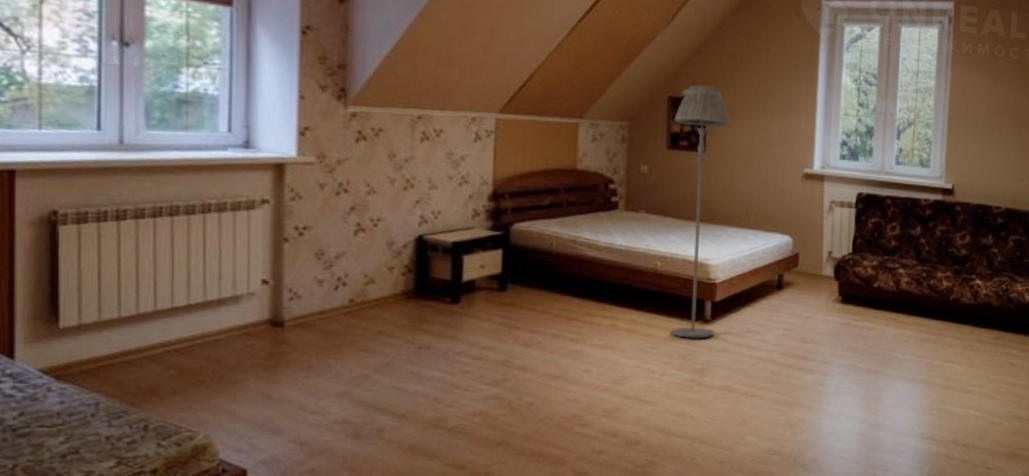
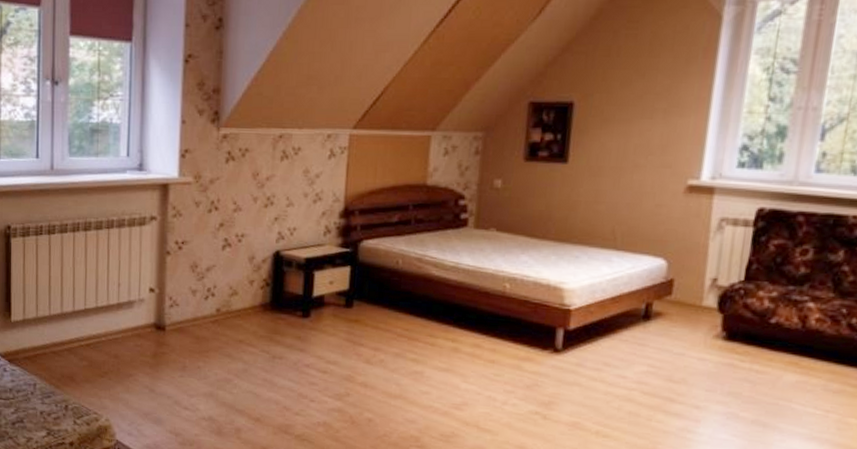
floor lamp: present [671,84,731,338] -> none [516,87,601,369]

